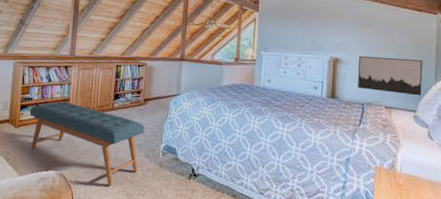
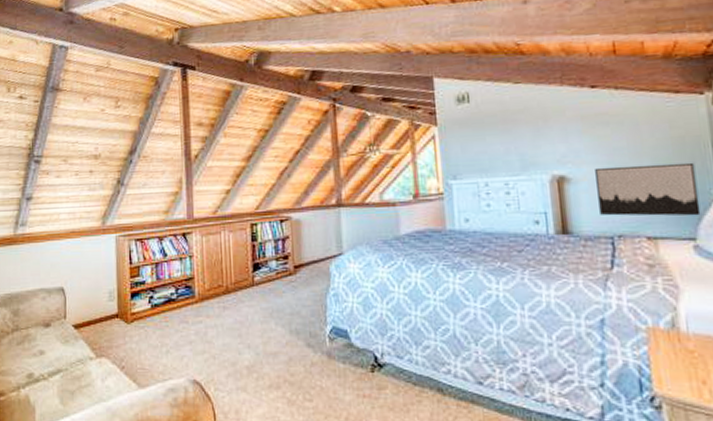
bench: present [29,101,145,186] -> none [143,282,300,391]

